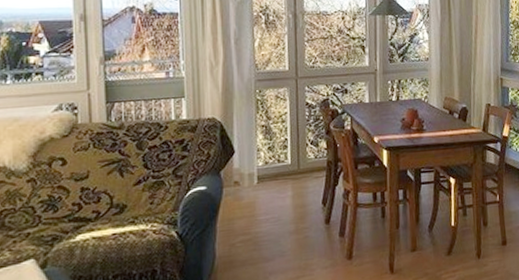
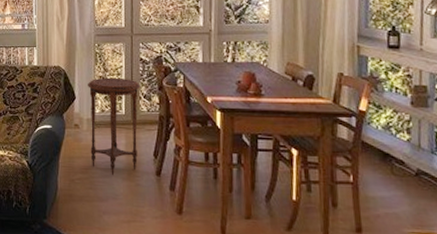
side table: none [248,125,307,231] -> present [88,77,141,175]

